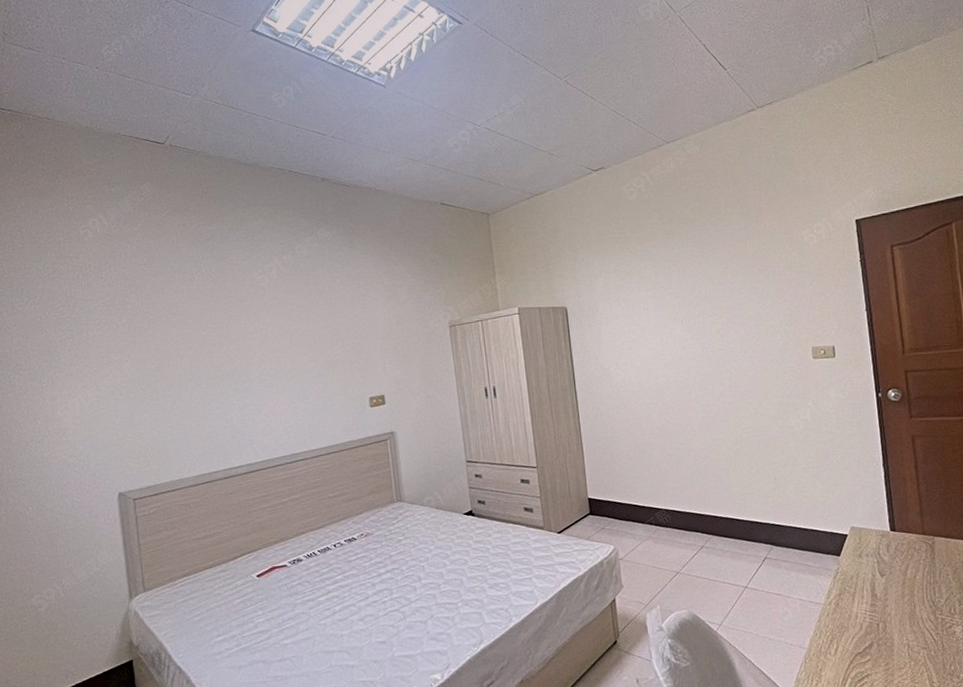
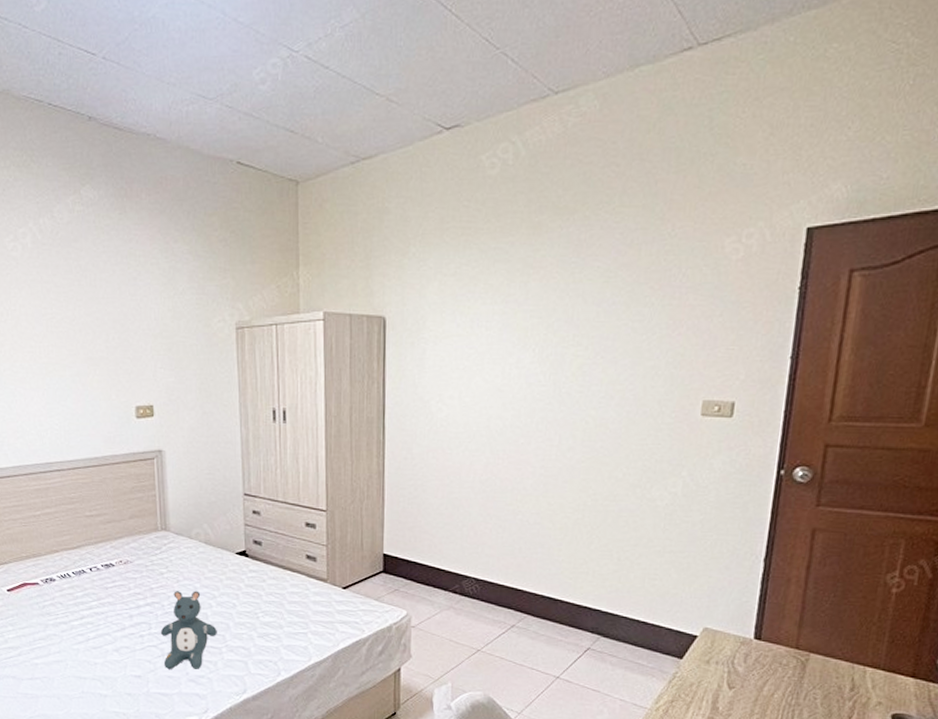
stuffed animal: none [401,552,453,631] -> present [160,590,217,669]

